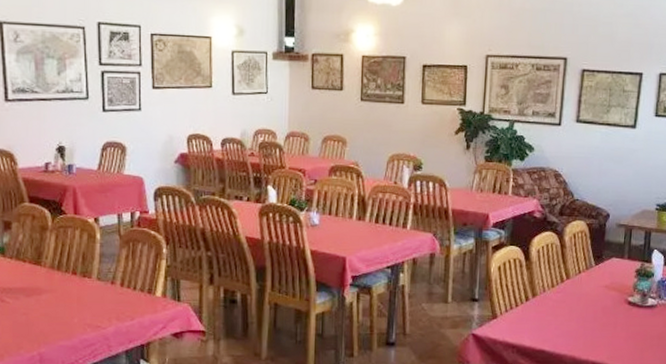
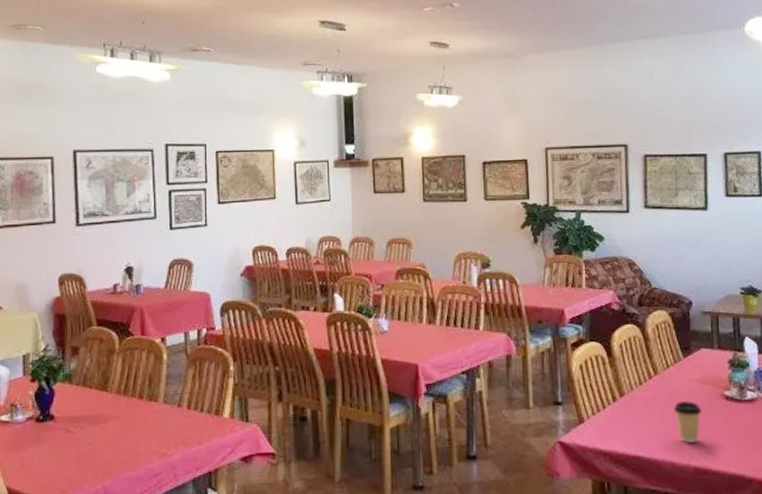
coffee cup: none [580,303,606,341] -> present [673,400,702,443]

